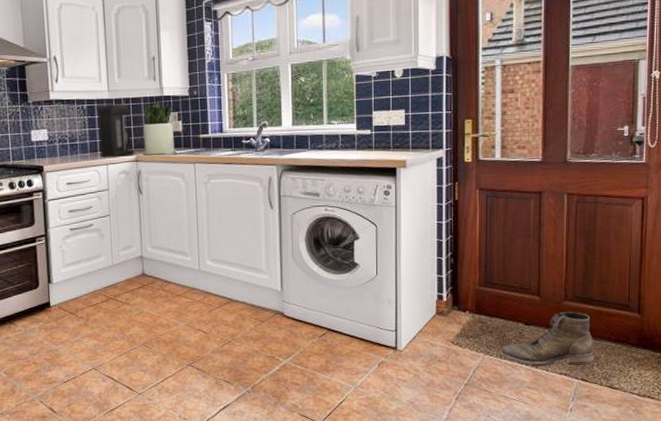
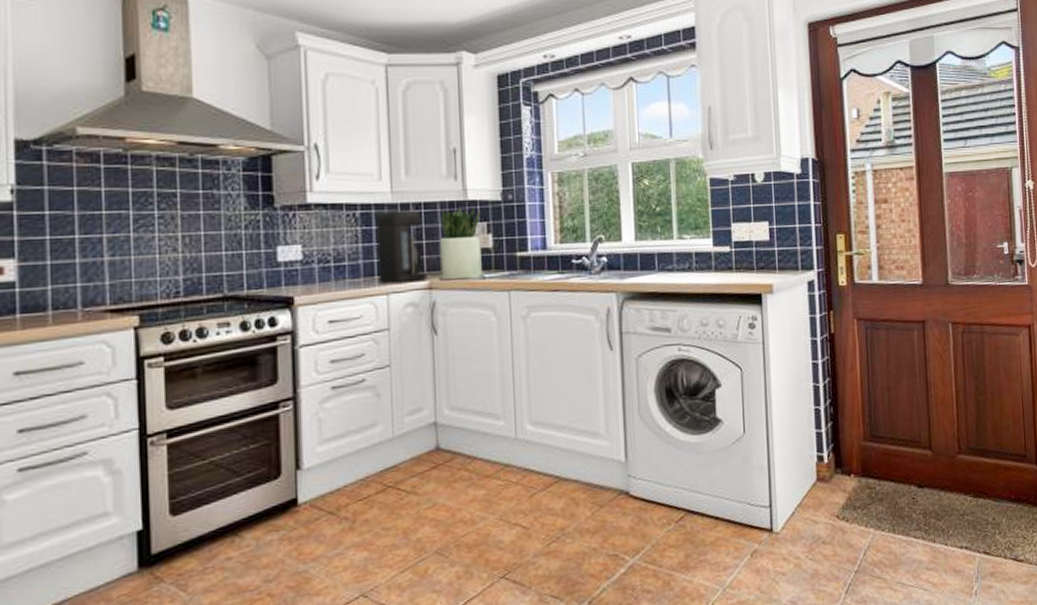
boot: present [499,311,595,366] -> none [892,467,996,540]

